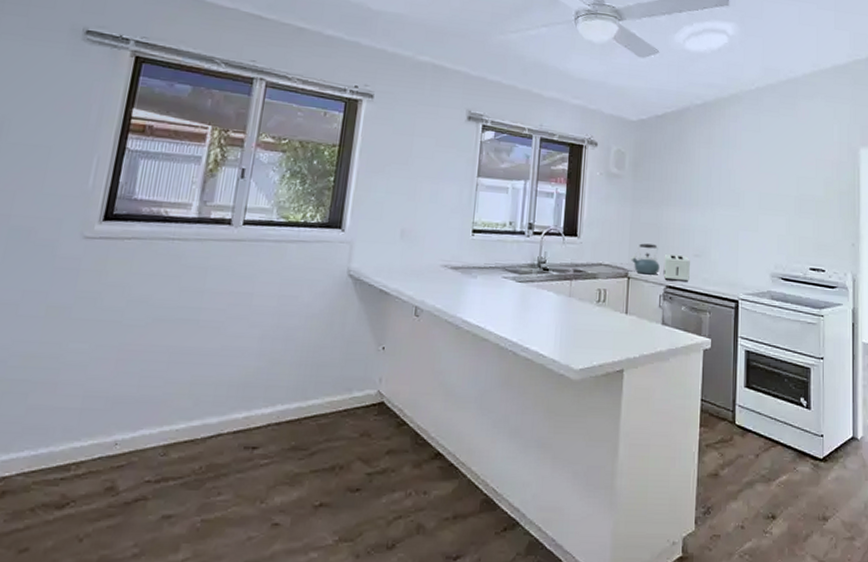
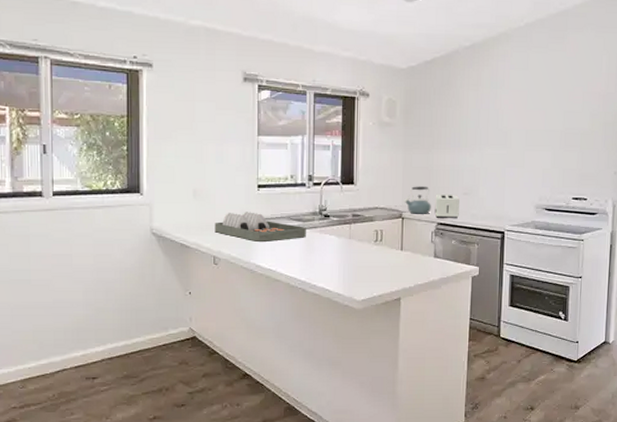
sushi platter: none [419,258,522,294] -> present [214,212,306,242]

